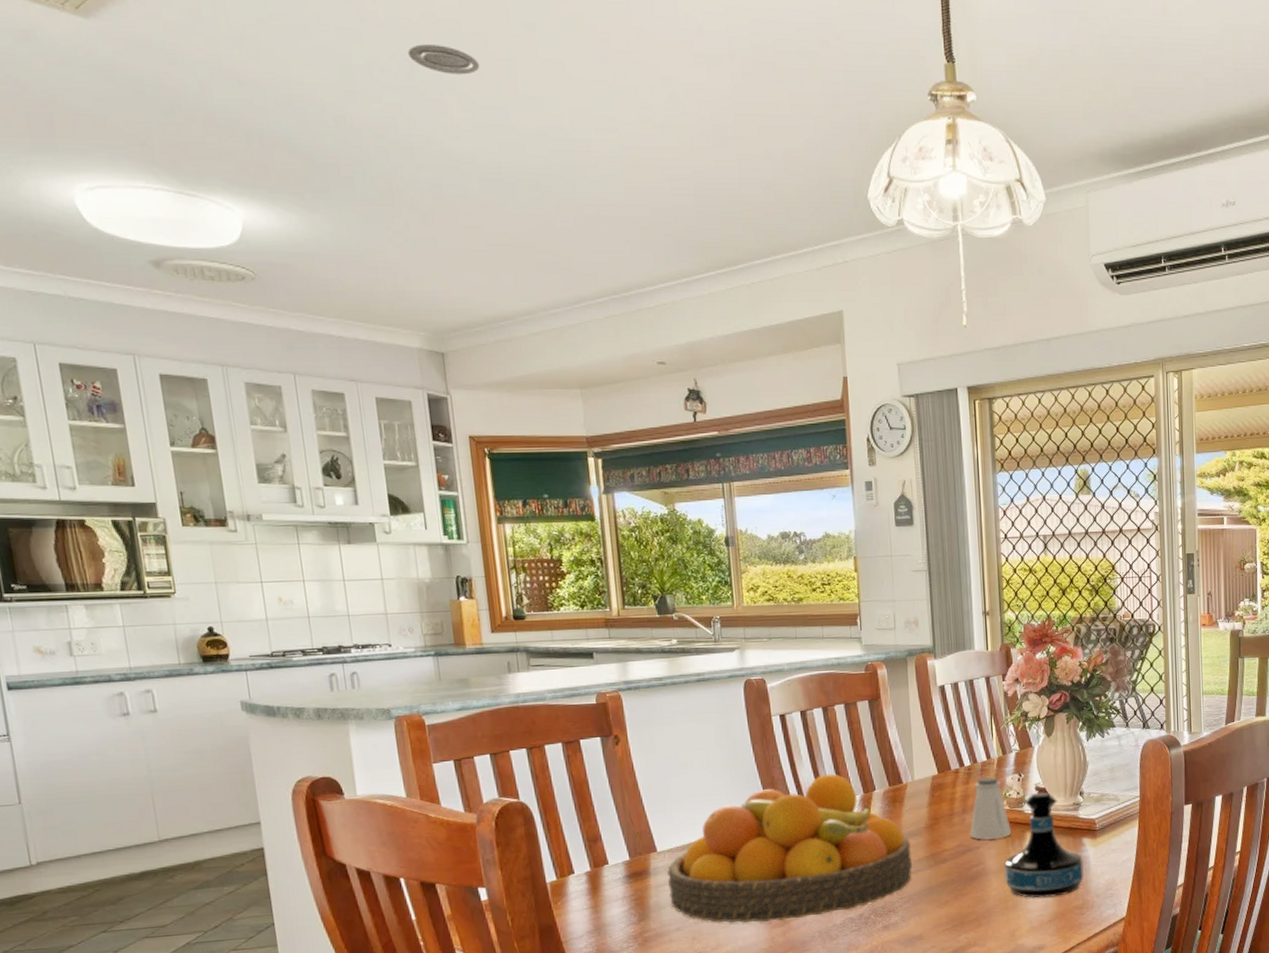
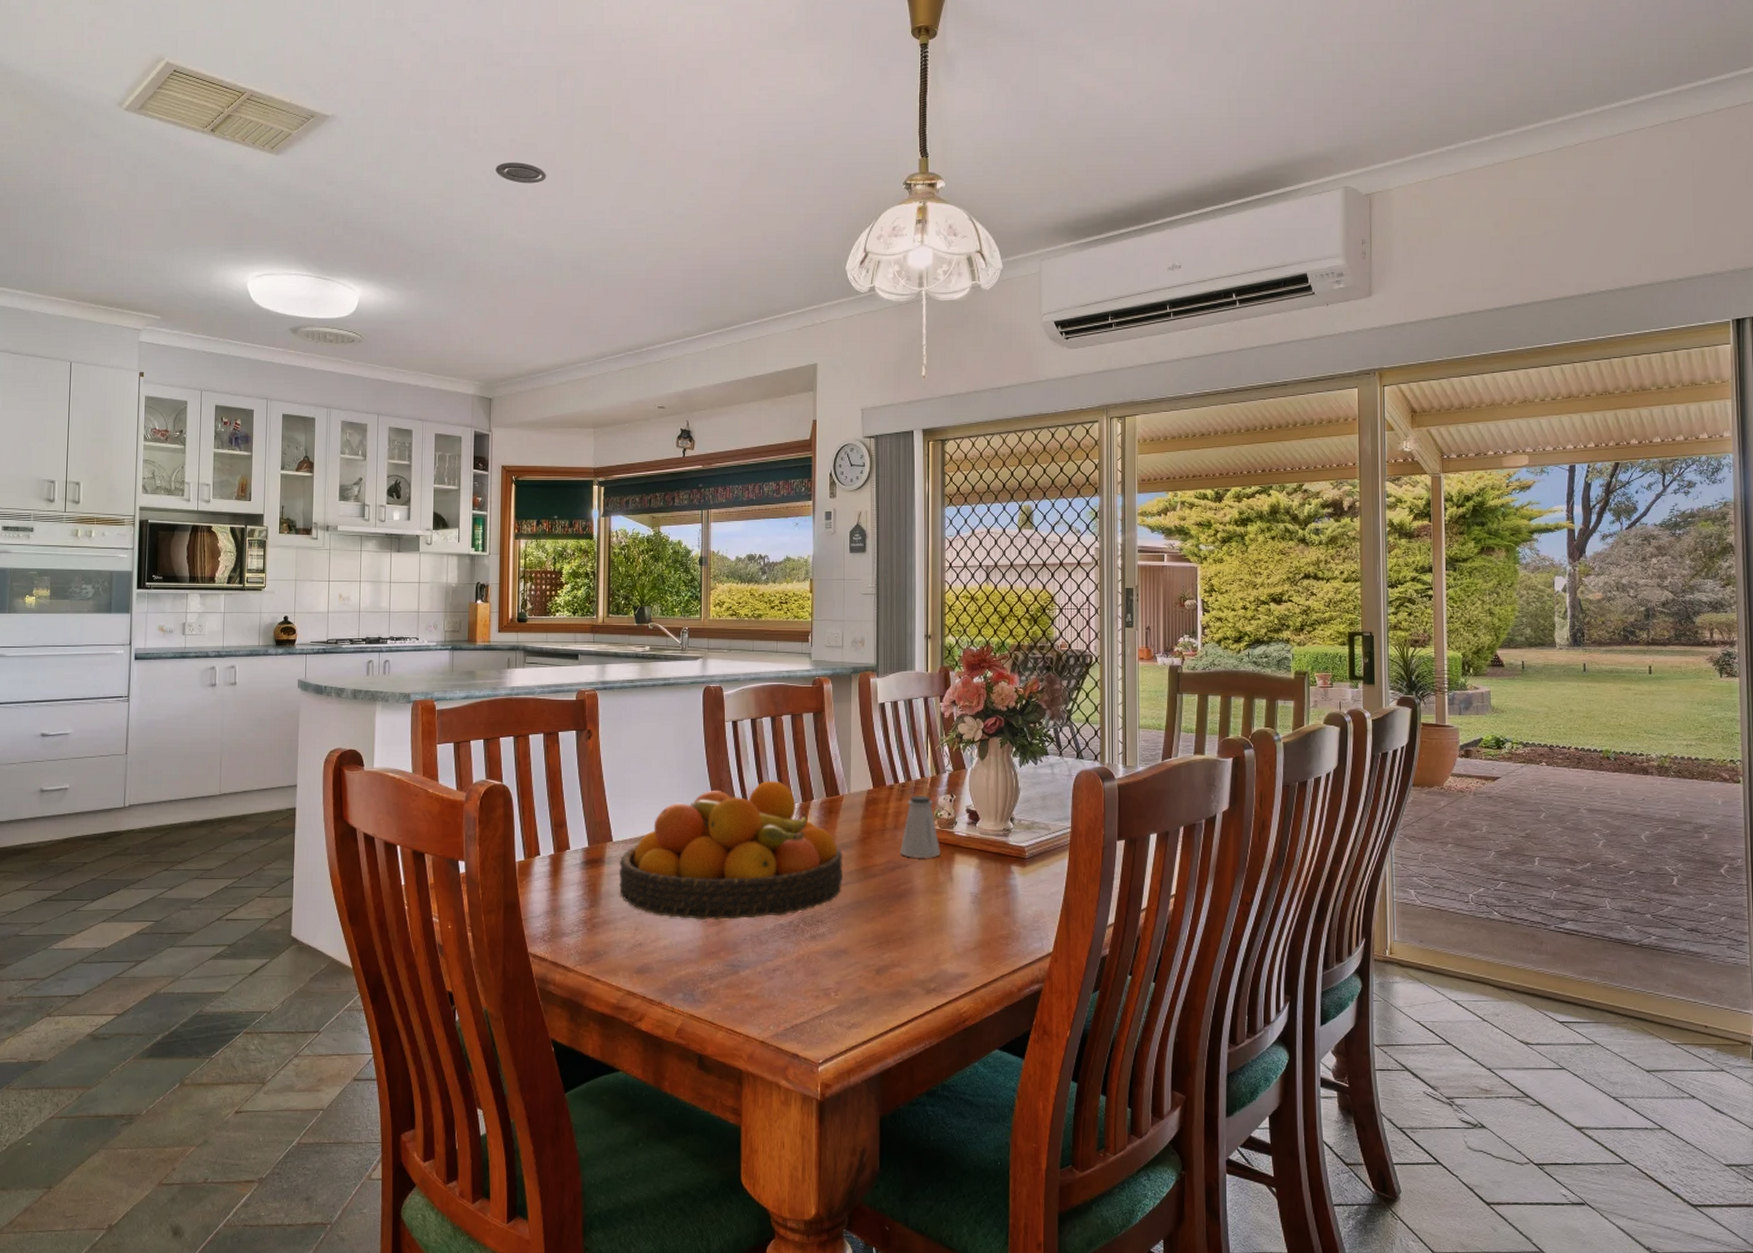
tequila bottle: present [1003,792,1084,899] -> none [931,814,1011,924]

